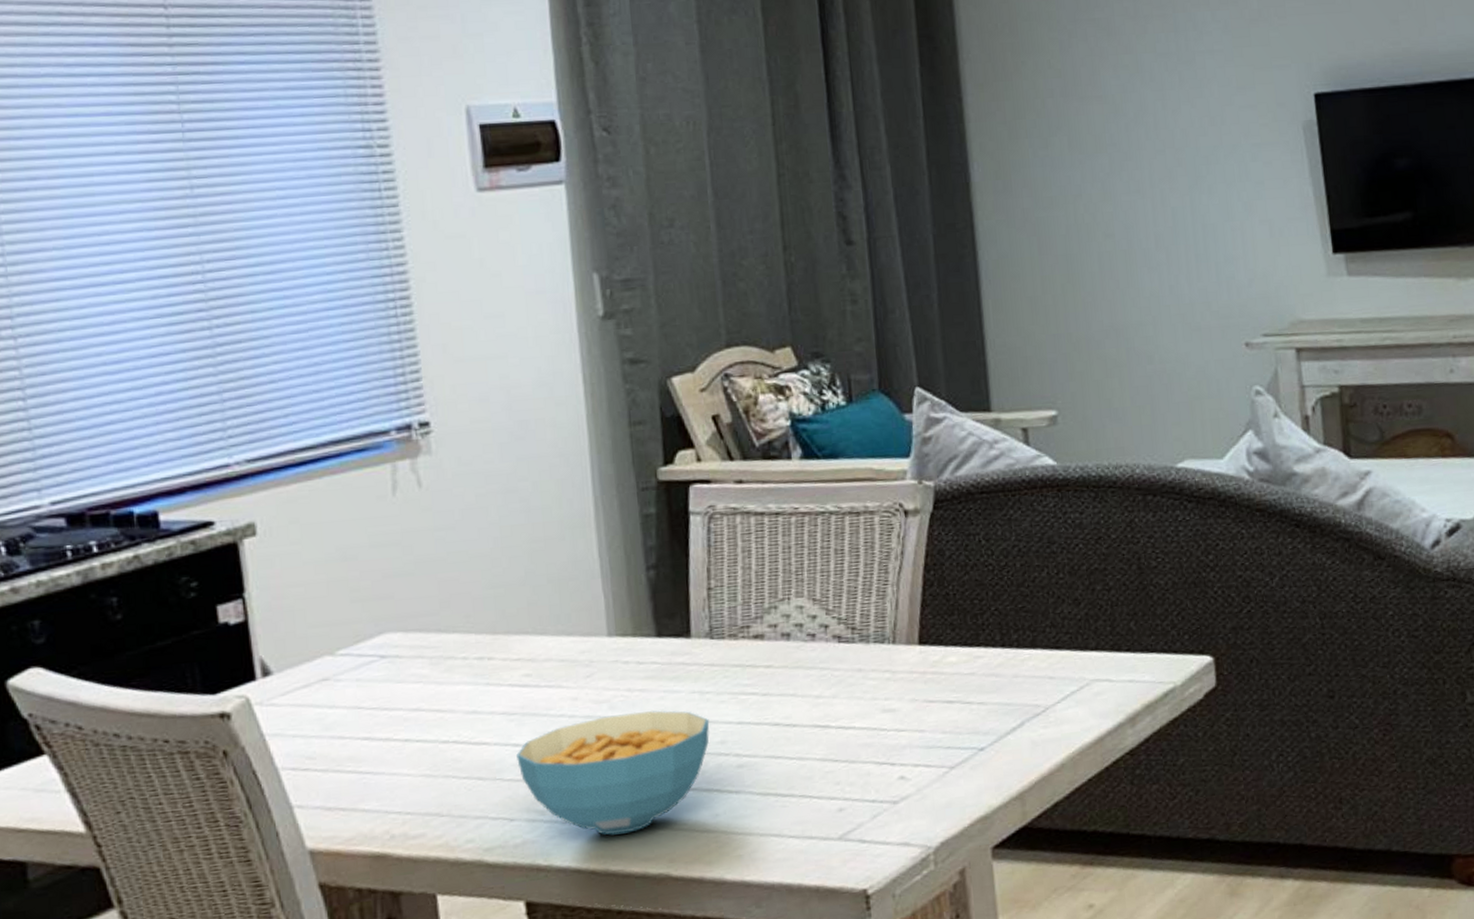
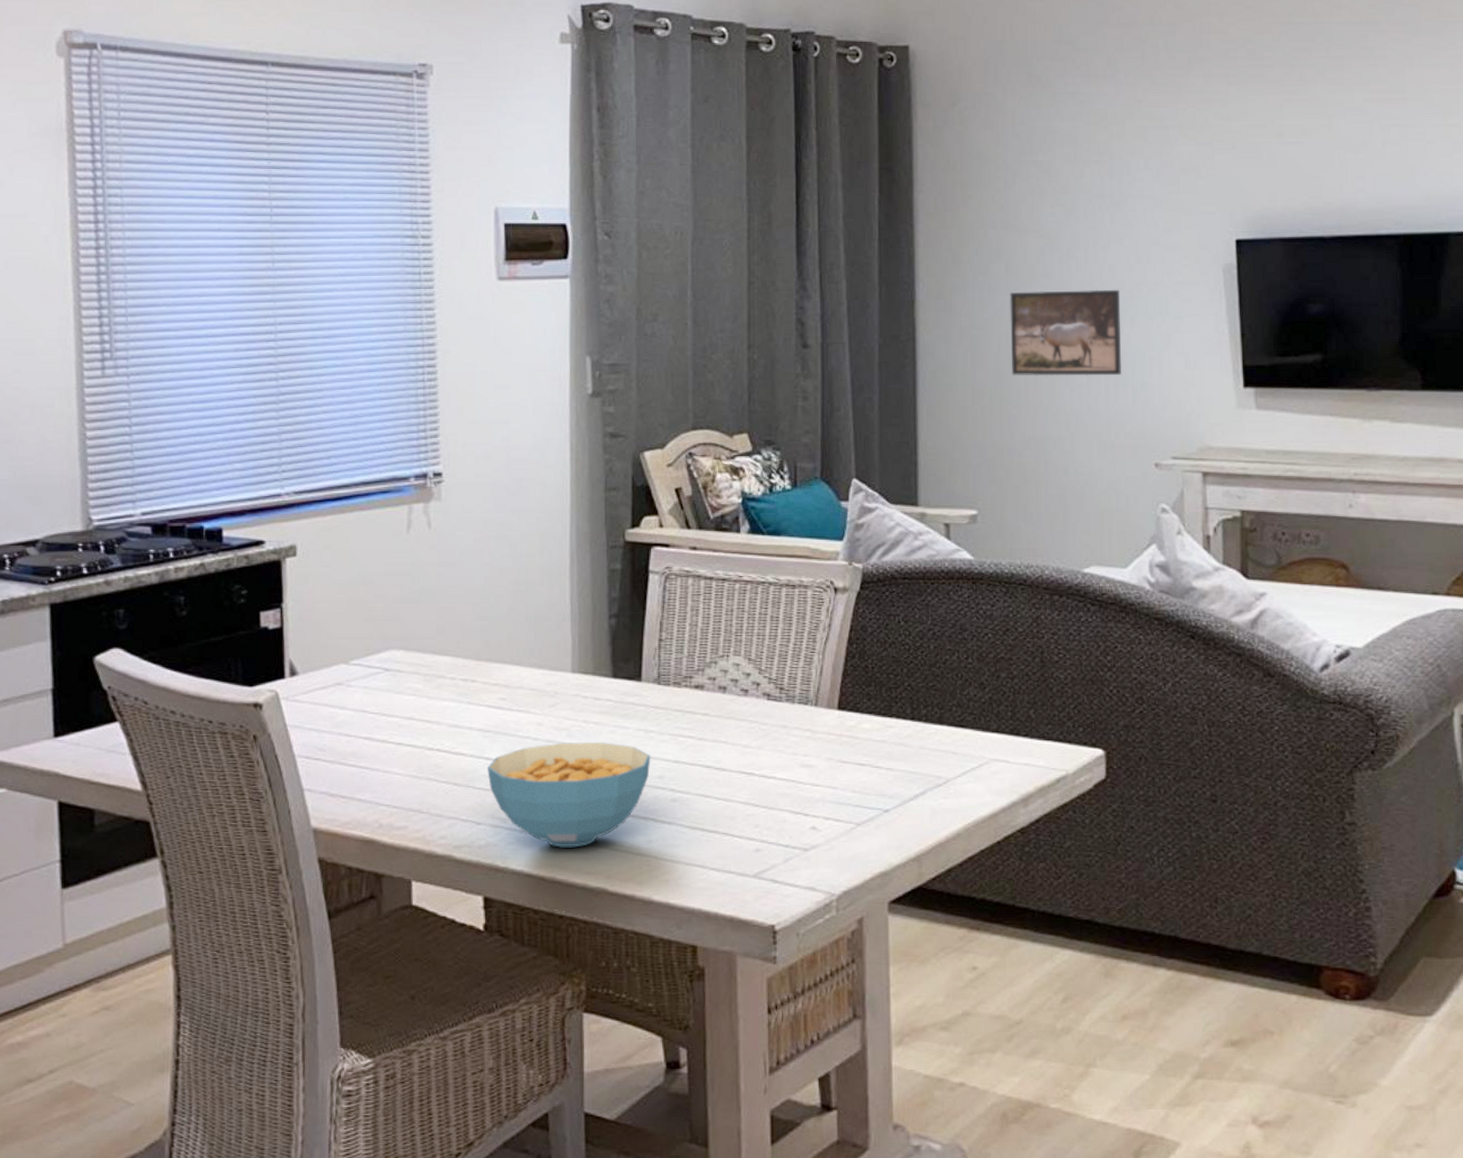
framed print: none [1075,156,1203,259] -> present [1010,289,1121,376]

